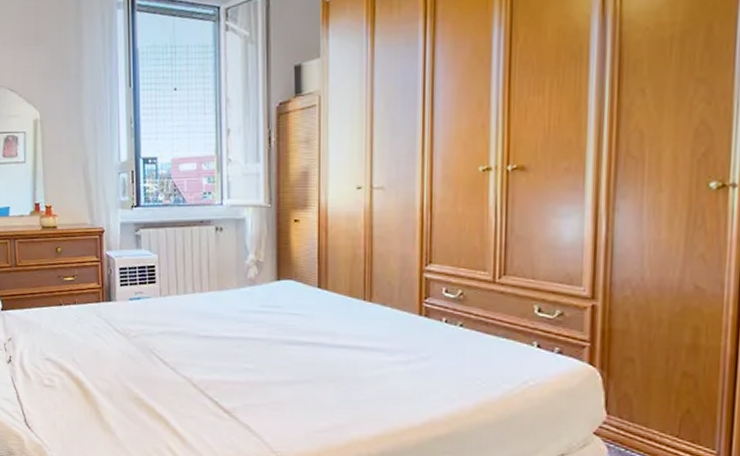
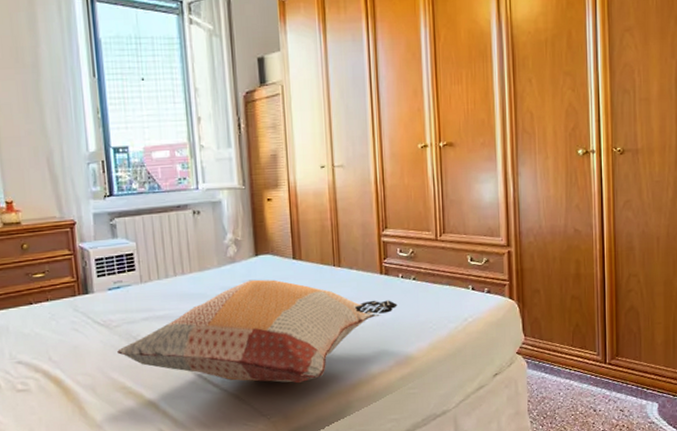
decorative pillow: none [134,305,438,425] -> present [117,279,398,384]

